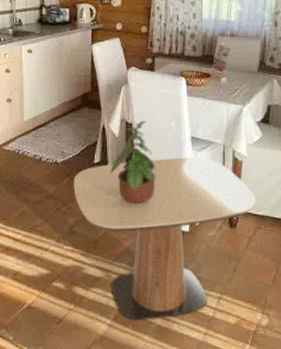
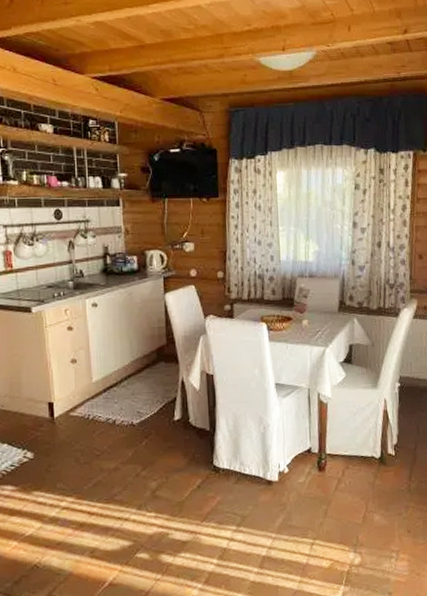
side table: present [73,157,256,321] -> none [152,404,343,580]
potted plant: present [110,120,157,205] -> none [192,370,243,461]

